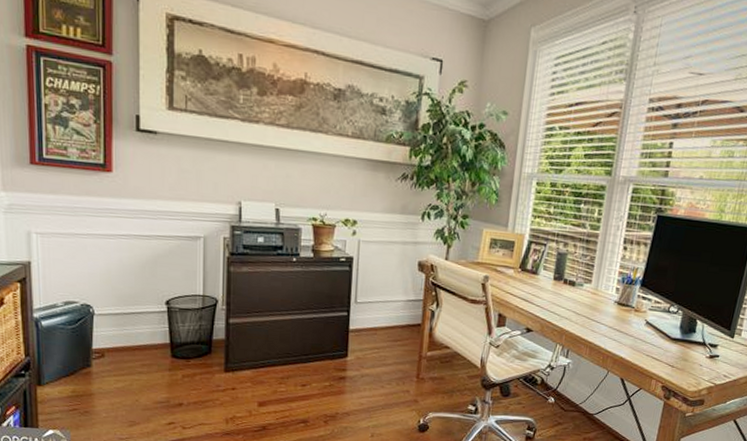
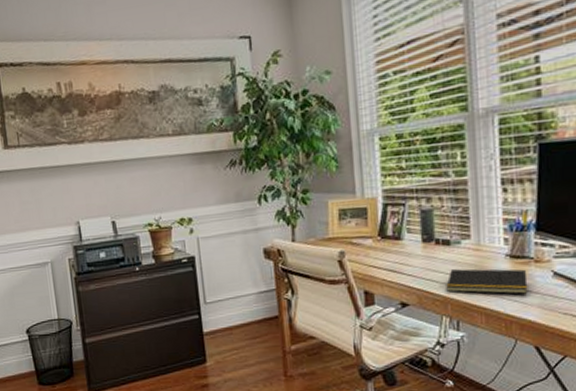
notepad: none [564,307,628,335] -> present [446,268,528,294]

